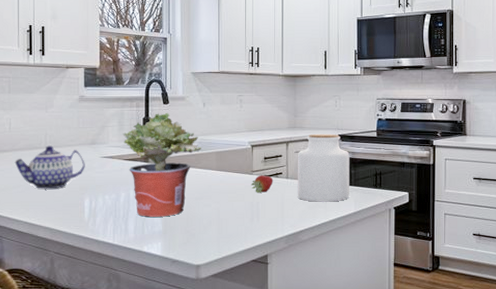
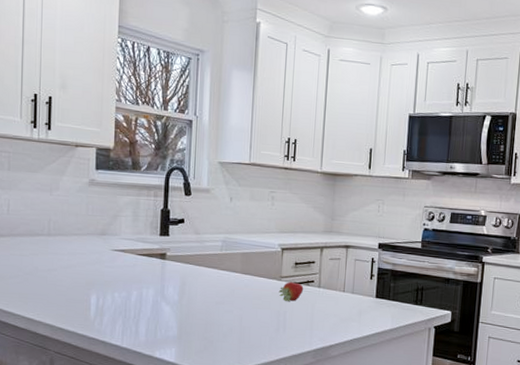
teapot: present [14,145,85,189] -> none [12,233,93,282]
potted plant: present [123,112,201,217] -> none [137,205,225,321]
jar: present [297,133,350,202] -> none [329,240,390,317]

